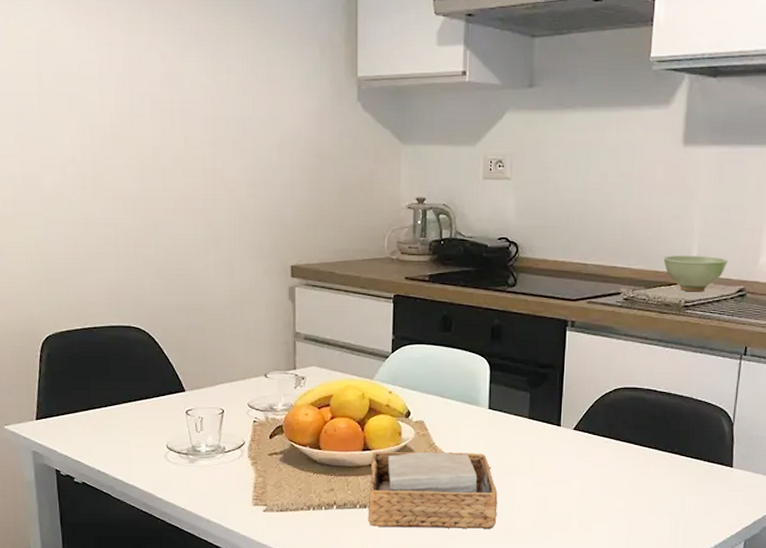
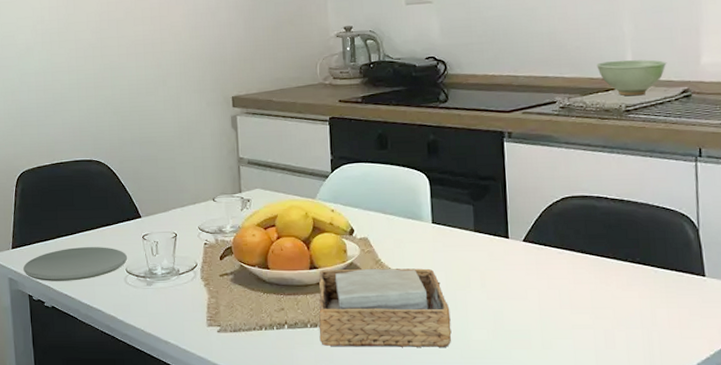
plate: none [49,421,169,456] -> present [22,247,128,281]

